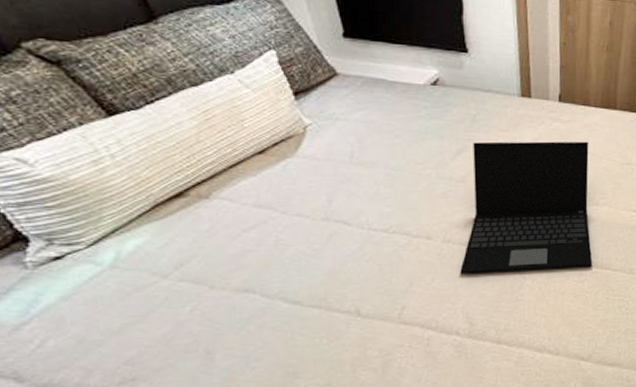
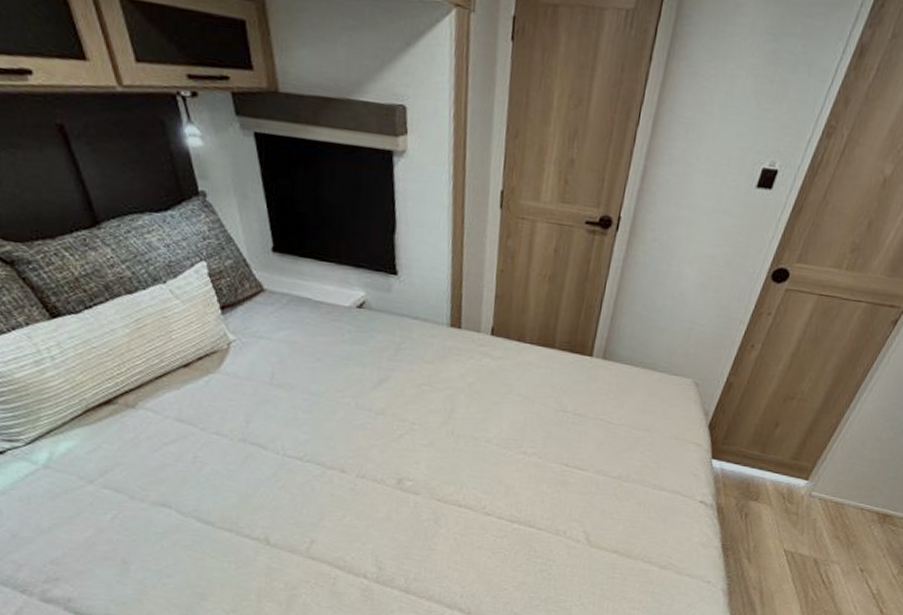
laptop: present [460,141,593,274] -> none [372,373,521,523]

